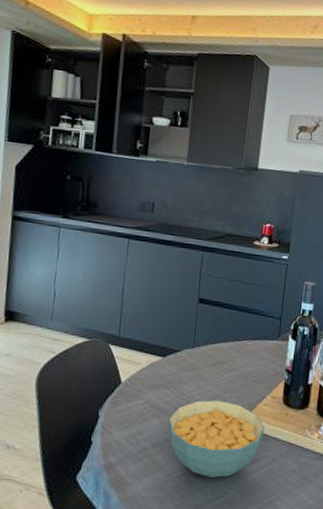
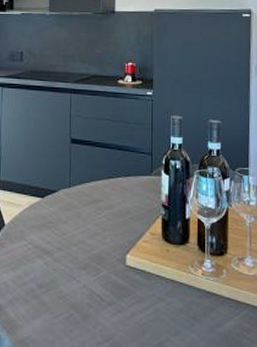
cereal bowl: present [168,400,265,478] -> none [51,238,147,318]

